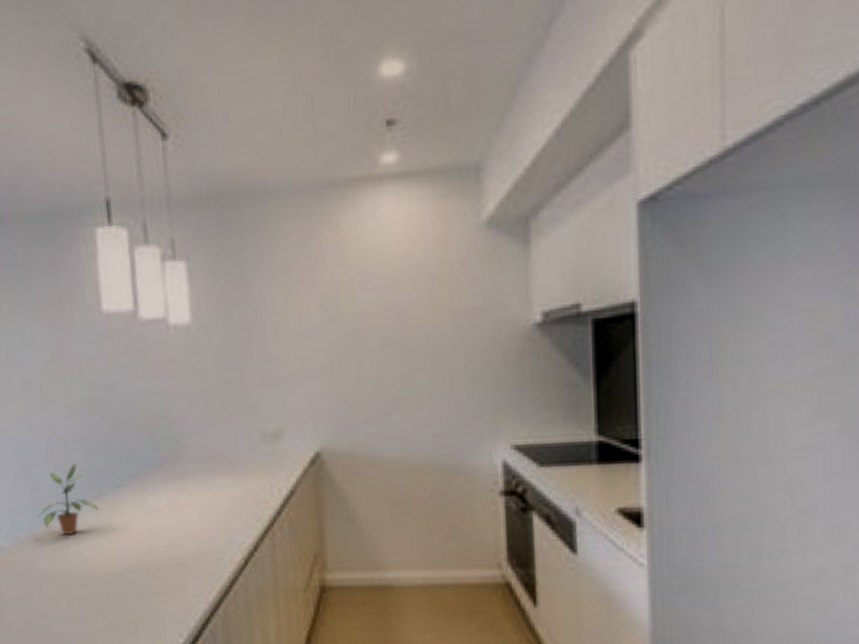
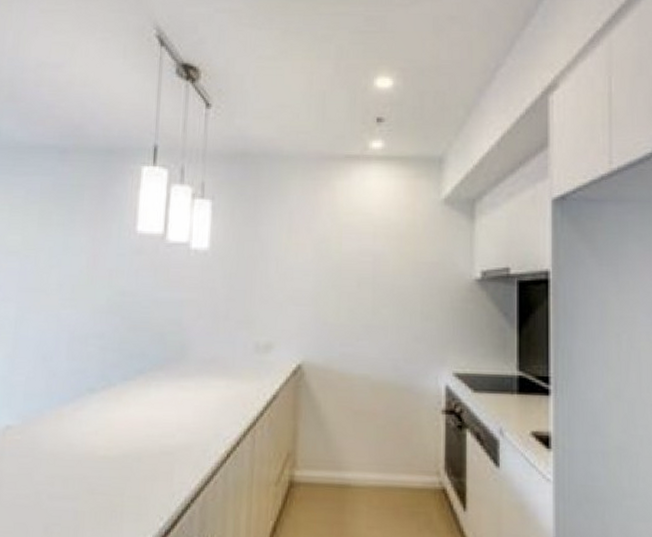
potted plant: present [38,463,99,536] -> none [50,356,106,420]

